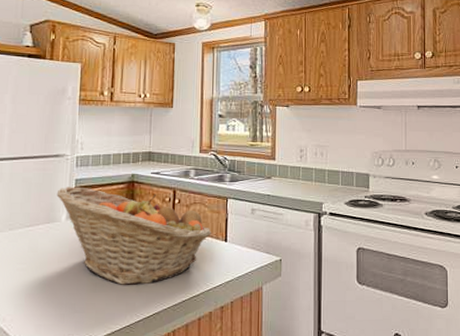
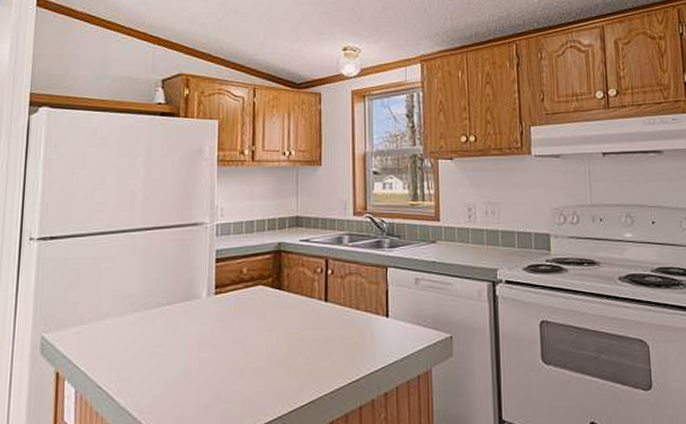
fruit basket: present [56,187,211,285] -> none [195,258,370,370]

